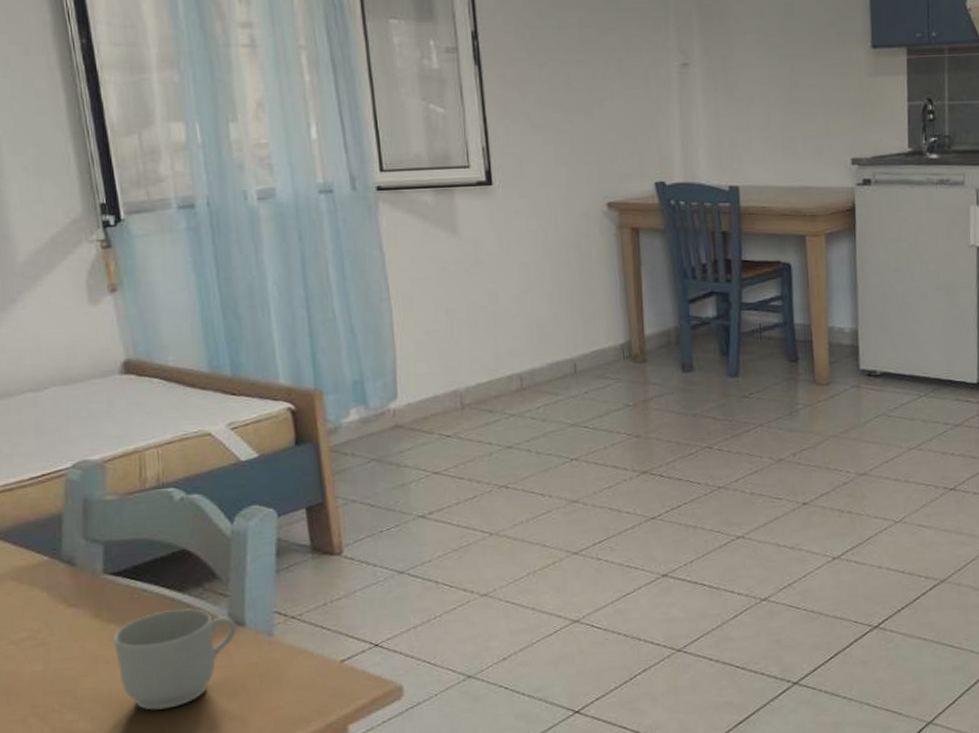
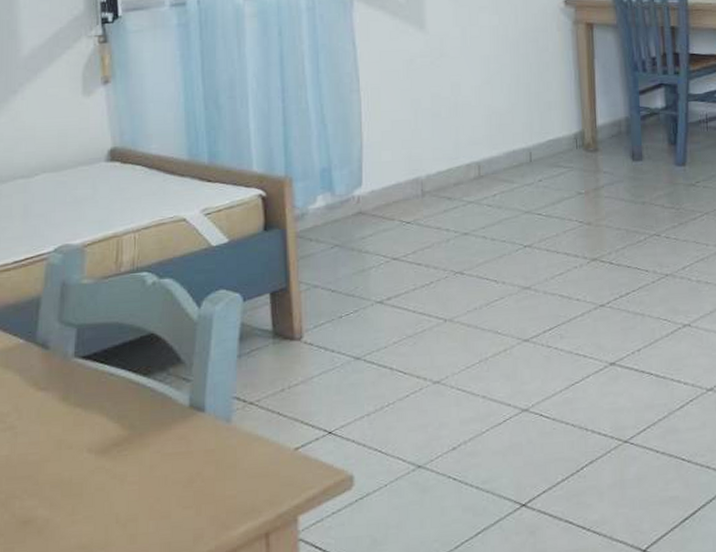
mug: present [114,608,237,710] -> none [78,392,198,498]

